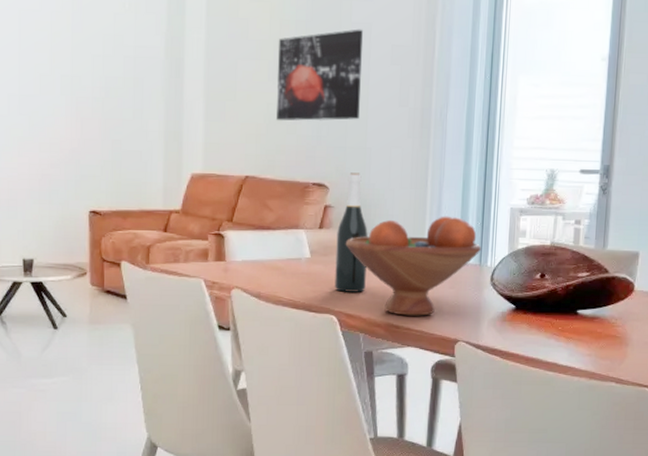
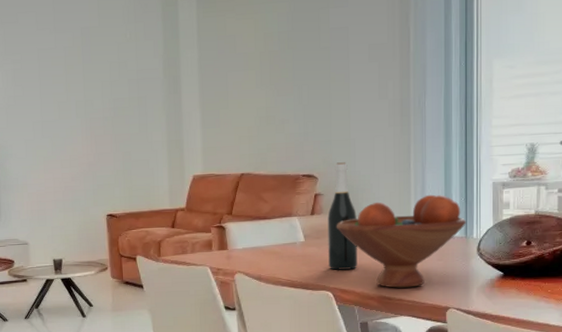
wall art: present [276,29,363,121] -> none [263,33,342,123]

